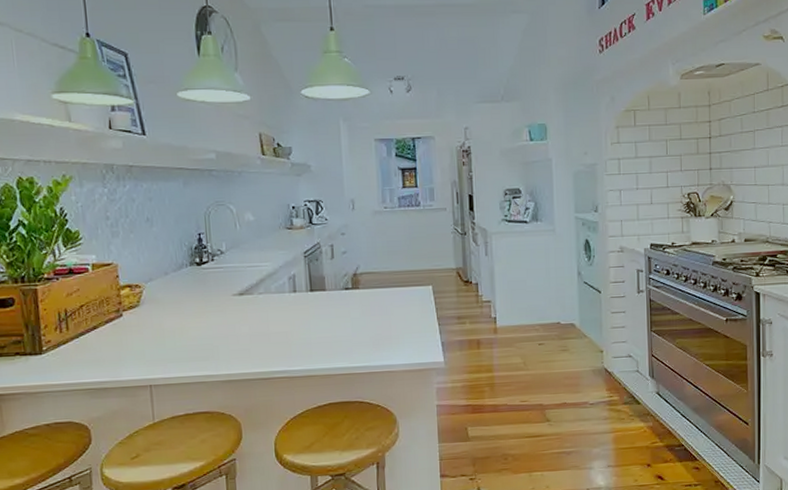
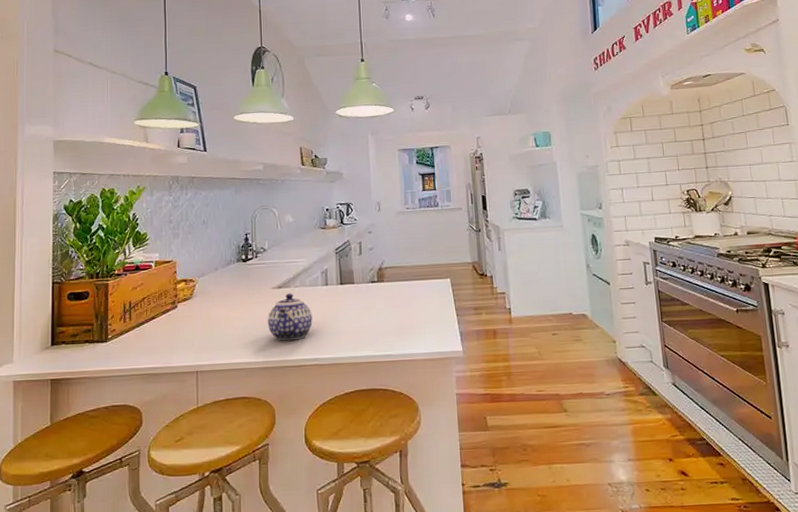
teapot: none [228,300,280,352] -> present [267,293,313,341]

